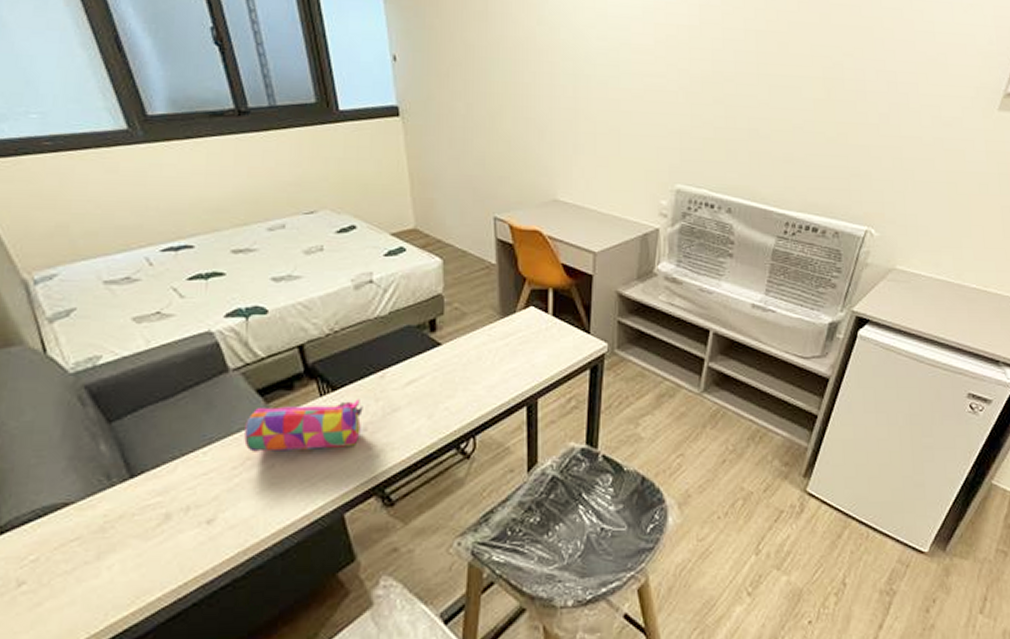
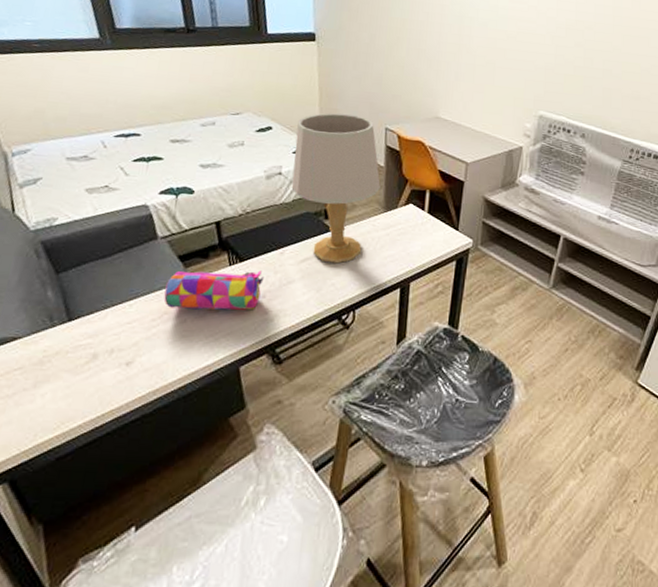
table lamp: none [386,203,493,384] -> present [291,113,381,264]

